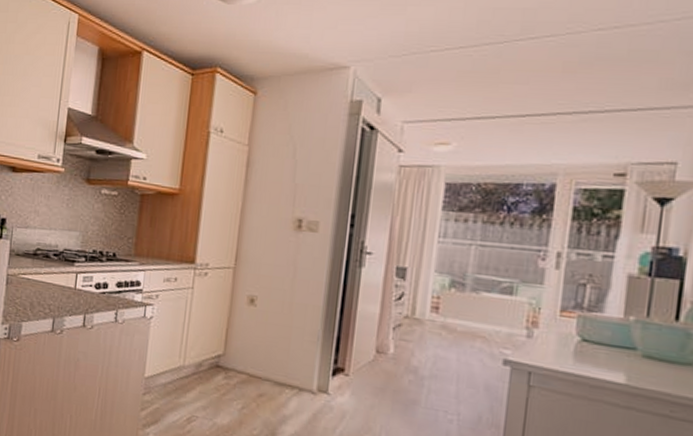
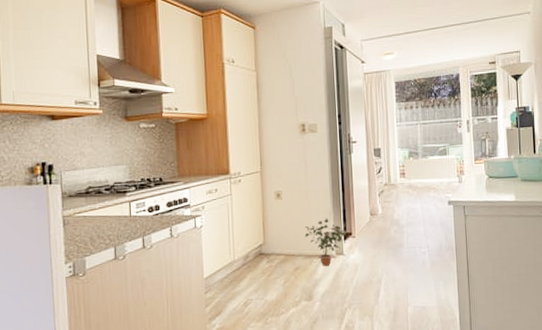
potted plant: none [278,342,336,403] -> present [304,218,346,266]

